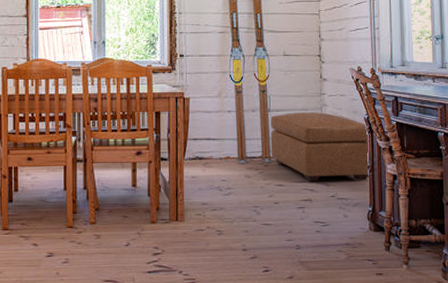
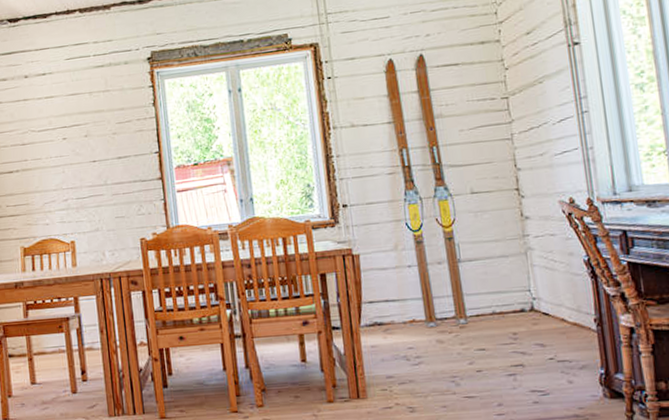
ottoman: present [270,112,370,182] -> none [461,258,597,344]

